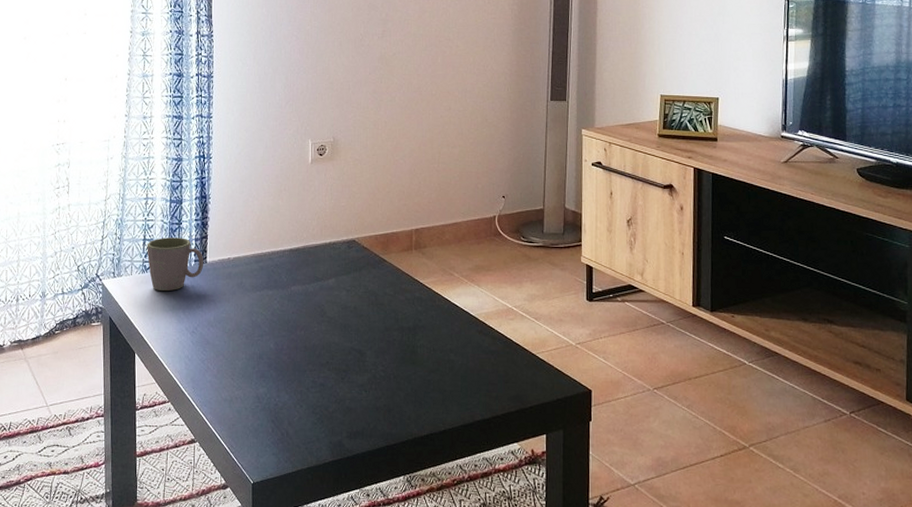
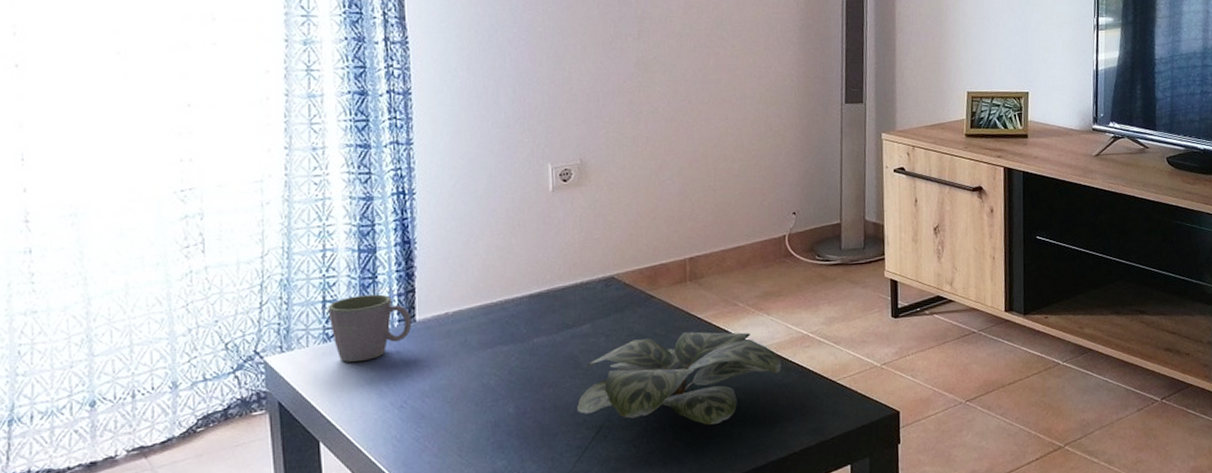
plant: none [322,295,489,380] -> present [577,331,782,425]

